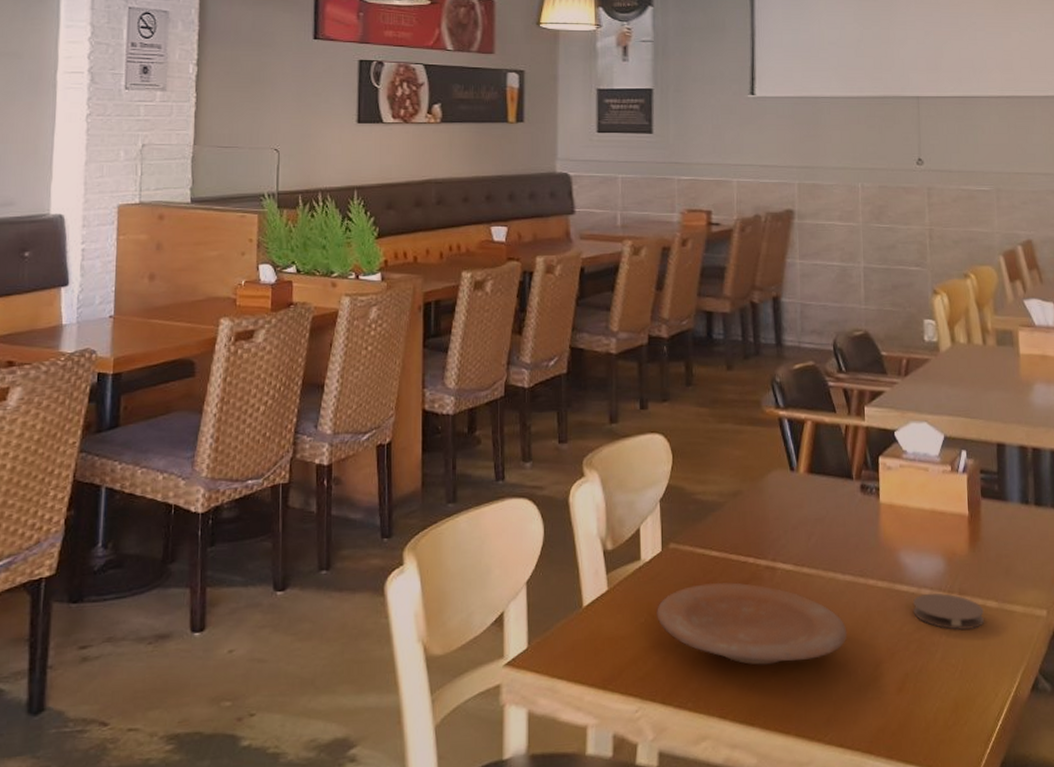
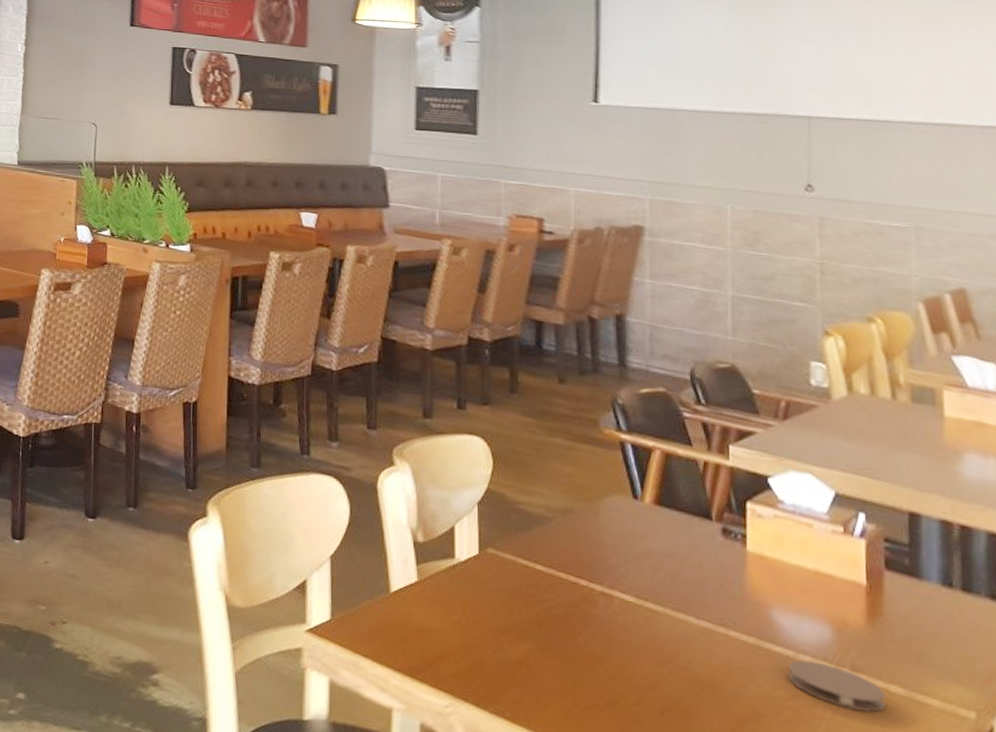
plate: present [657,582,847,665] -> none [472,595,701,701]

